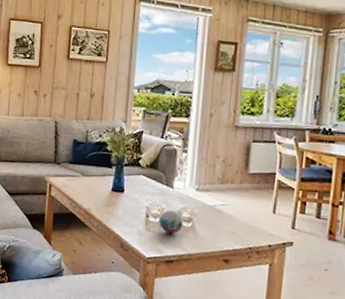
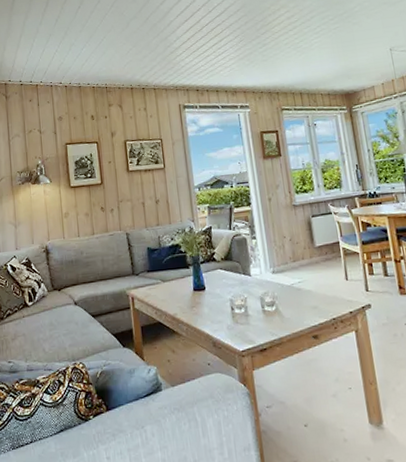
decorative orb: present [159,210,184,234] -> none [244,297,268,322]

